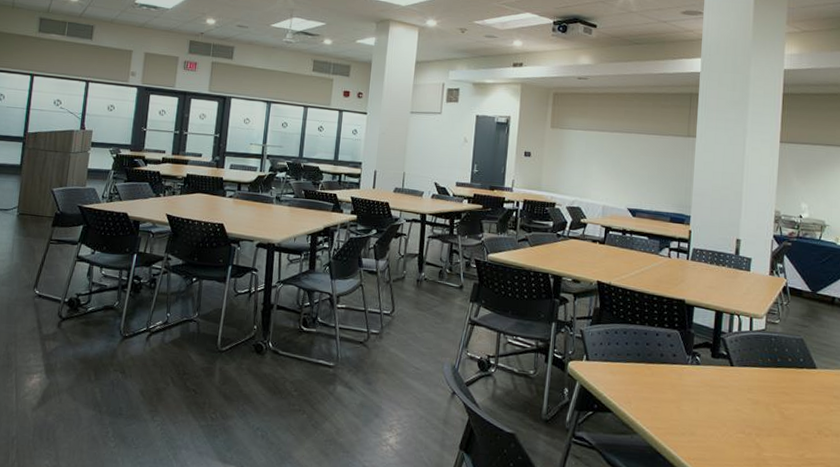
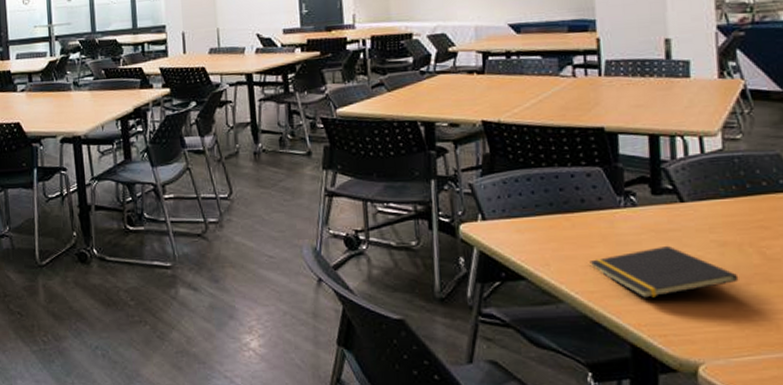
notepad: none [660,398,763,438] -> present [589,245,739,298]

